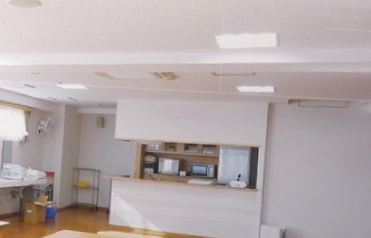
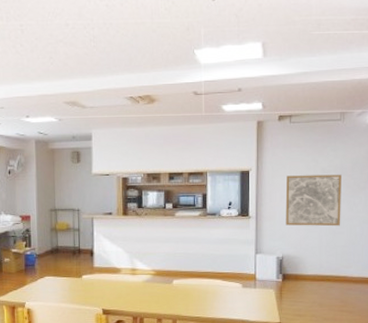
wall art: none [290,154,344,205] -> present [285,174,342,227]

